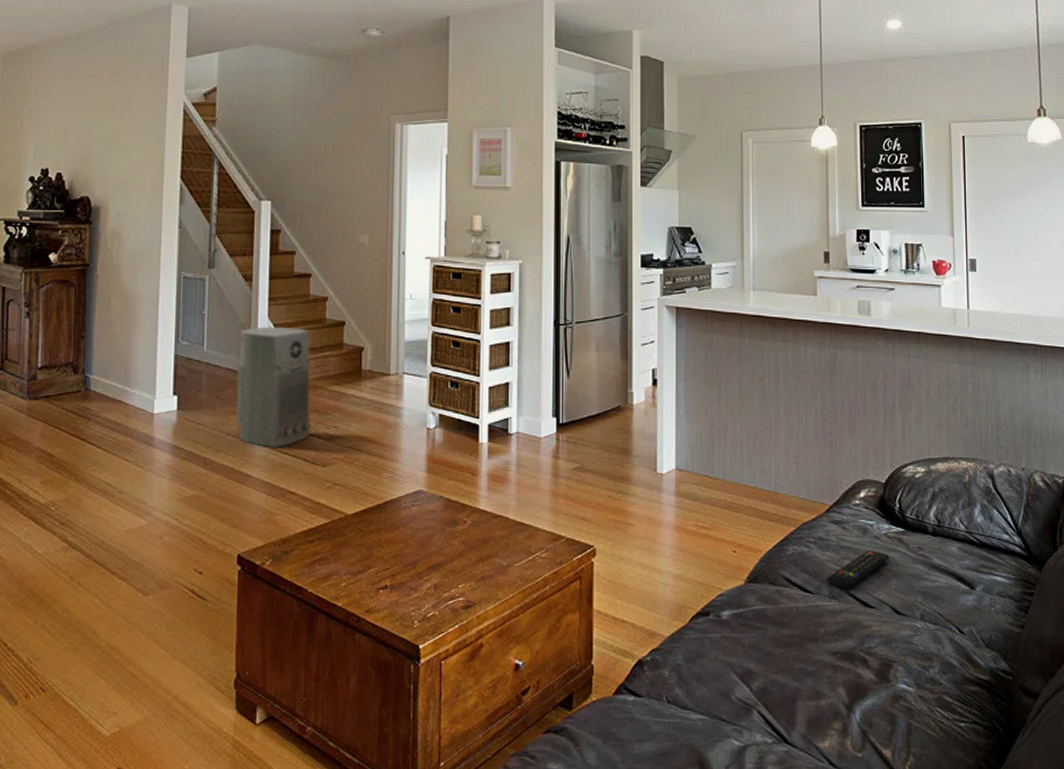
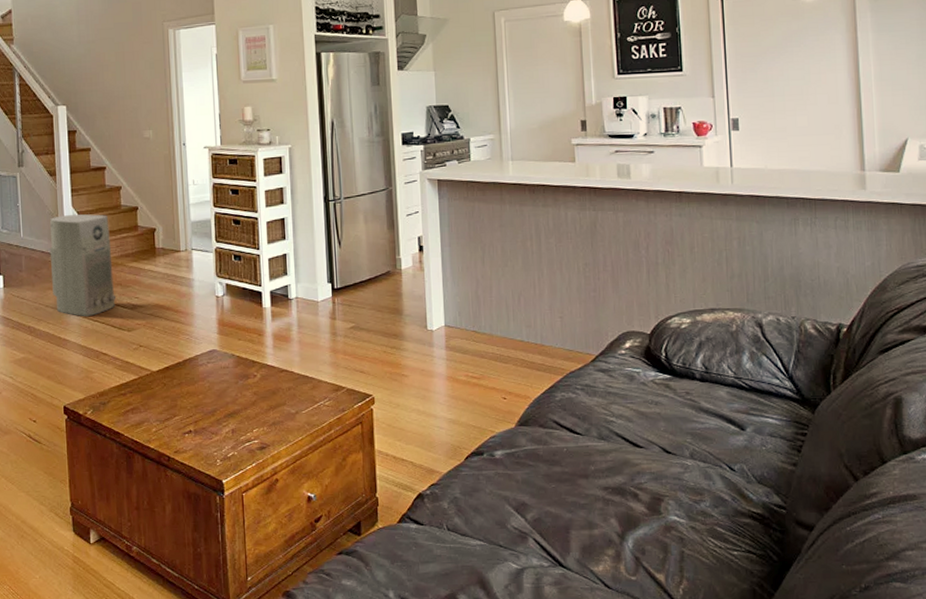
remote control: present [827,550,890,588] -> none [595,395,658,430]

